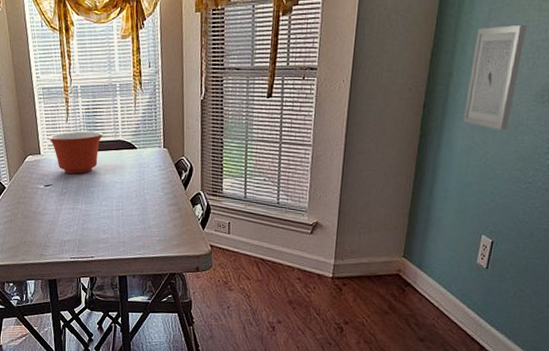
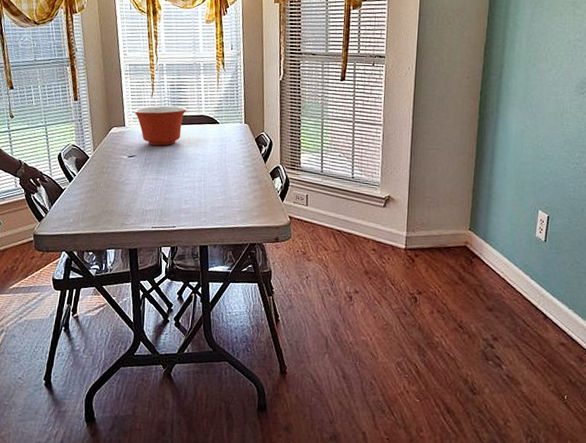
wall art: present [463,24,527,131] -> none [516,26,564,117]

